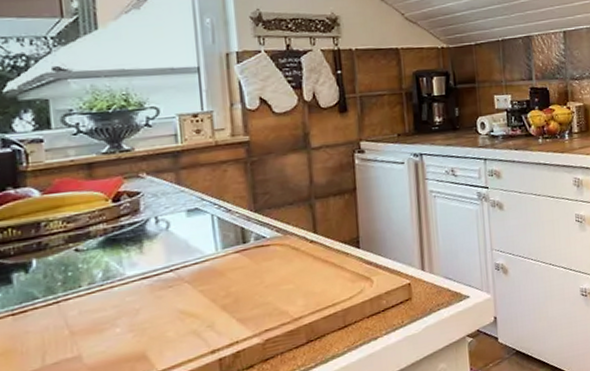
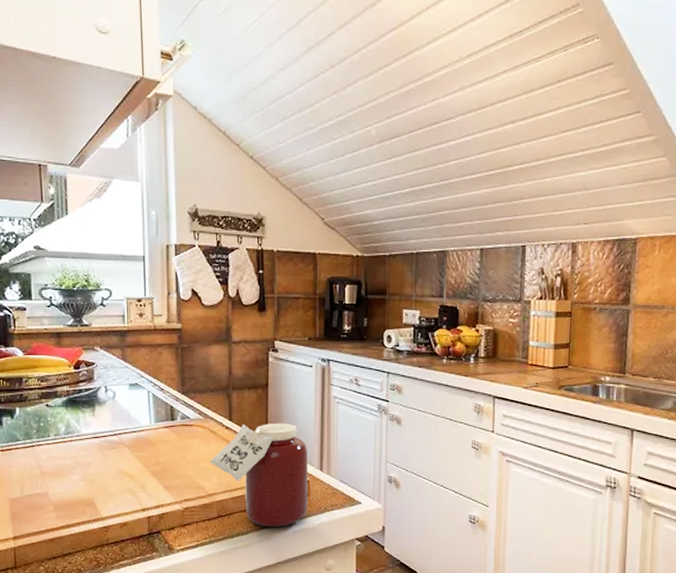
jar: none [292,226,412,343] -> present [209,422,308,527]

